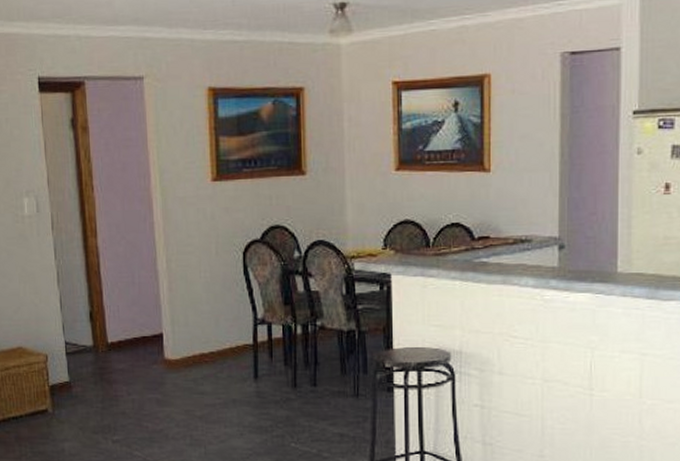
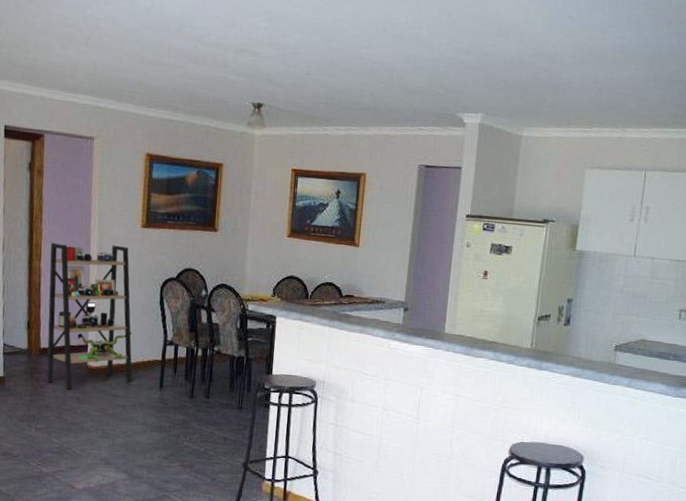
shelving unit: none [106,207,220,390] -> present [46,243,132,390]

